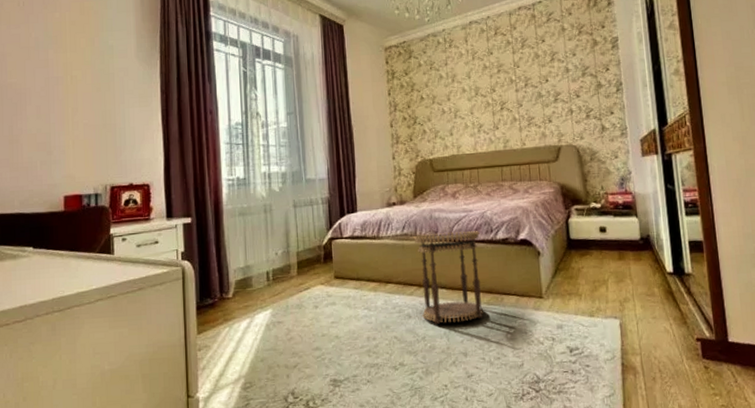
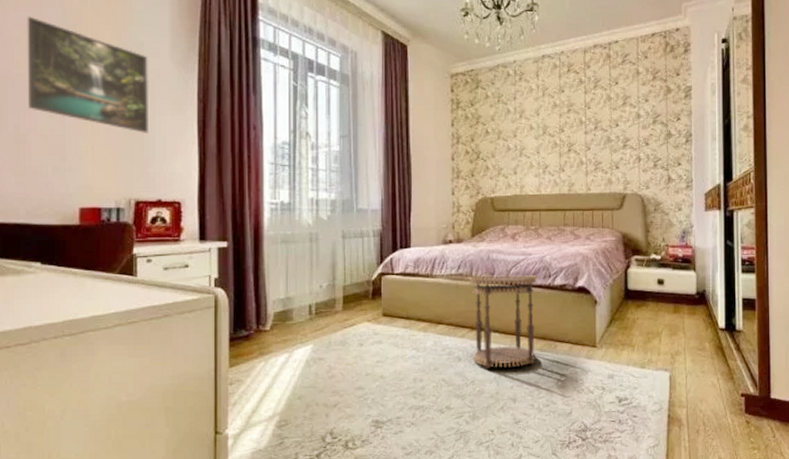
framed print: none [17,32,120,126] -> present [27,16,149,133]

